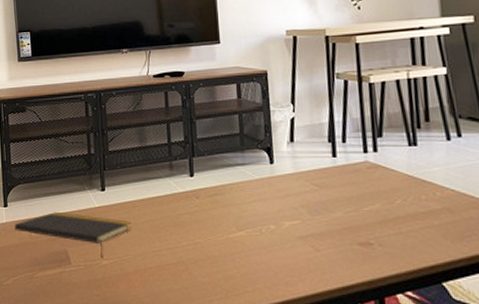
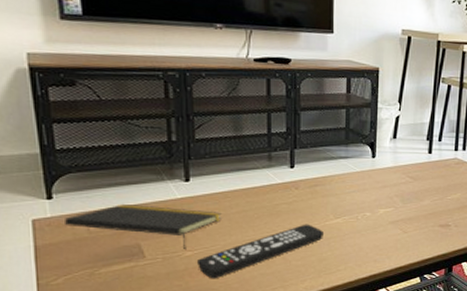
remote control: none [111,236,228,291] -> present [196,224,323,279]

